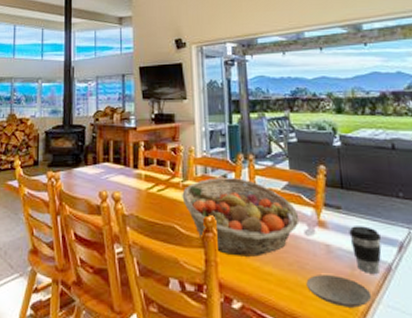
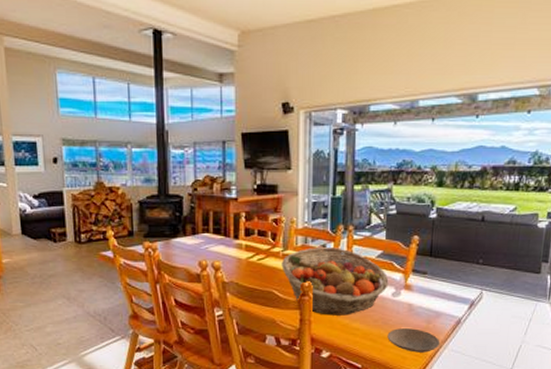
coffee cup: present [349,226,382,274] -> none [430,288,457,326]

